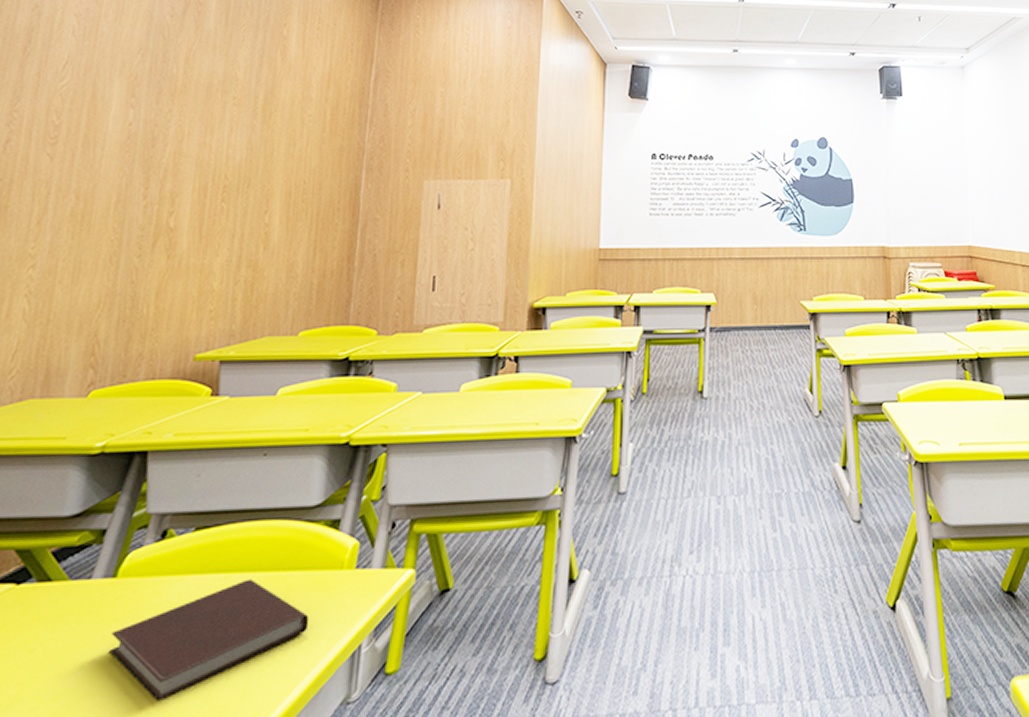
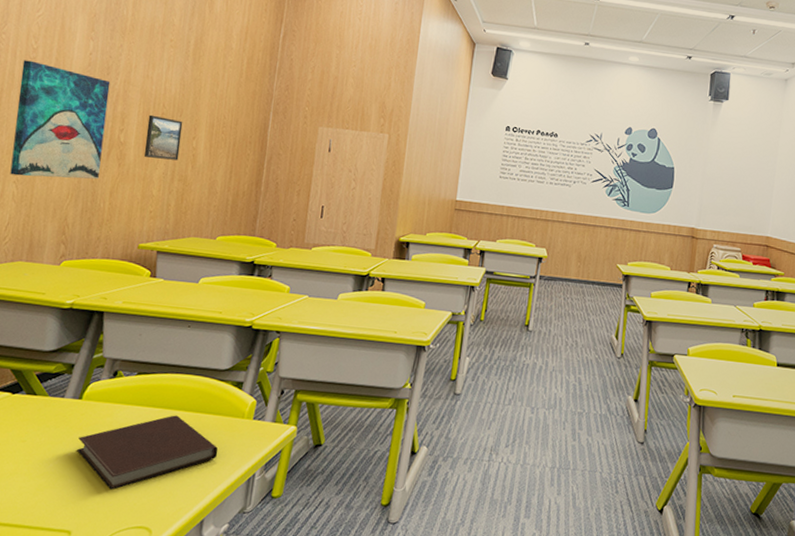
wall art: none [20,140,156,287] -> present [10,60,111,180]
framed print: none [200,189,251,243] -> present [143,114,183,161]

